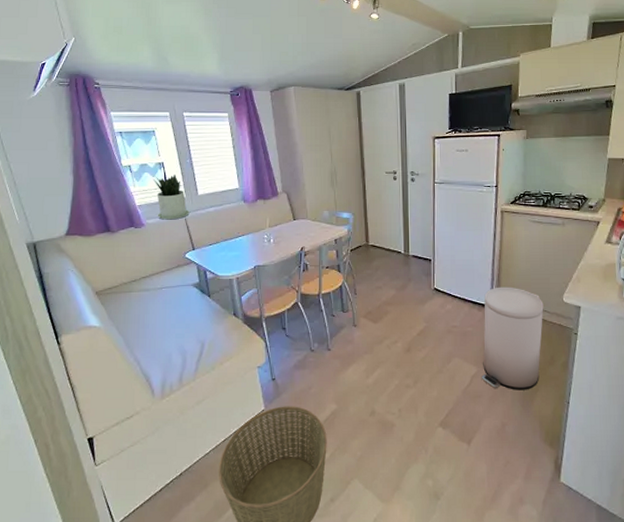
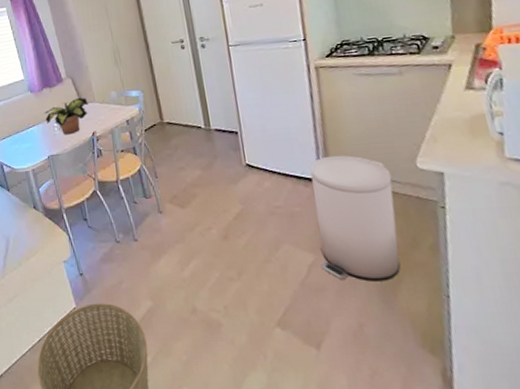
flower pot: none [255,213,301,248] -> present [44,97,88,135]

